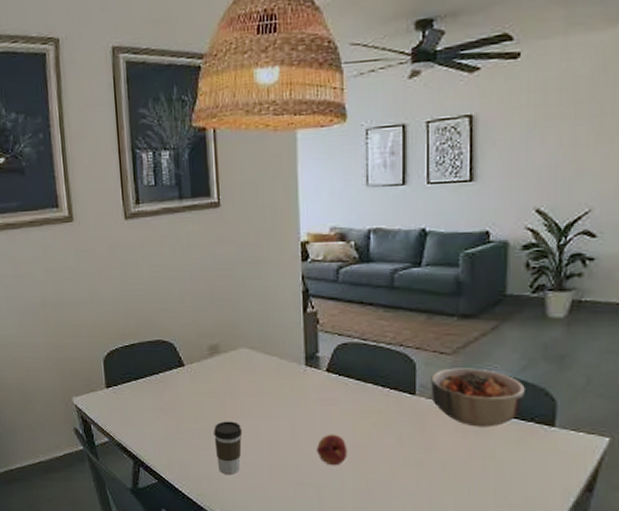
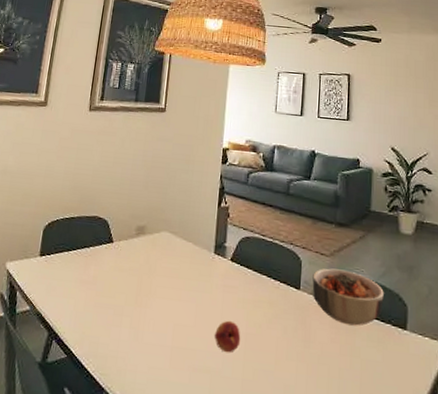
coffee cup: present [214,421,243,474] -> none [125,299,153,355]

